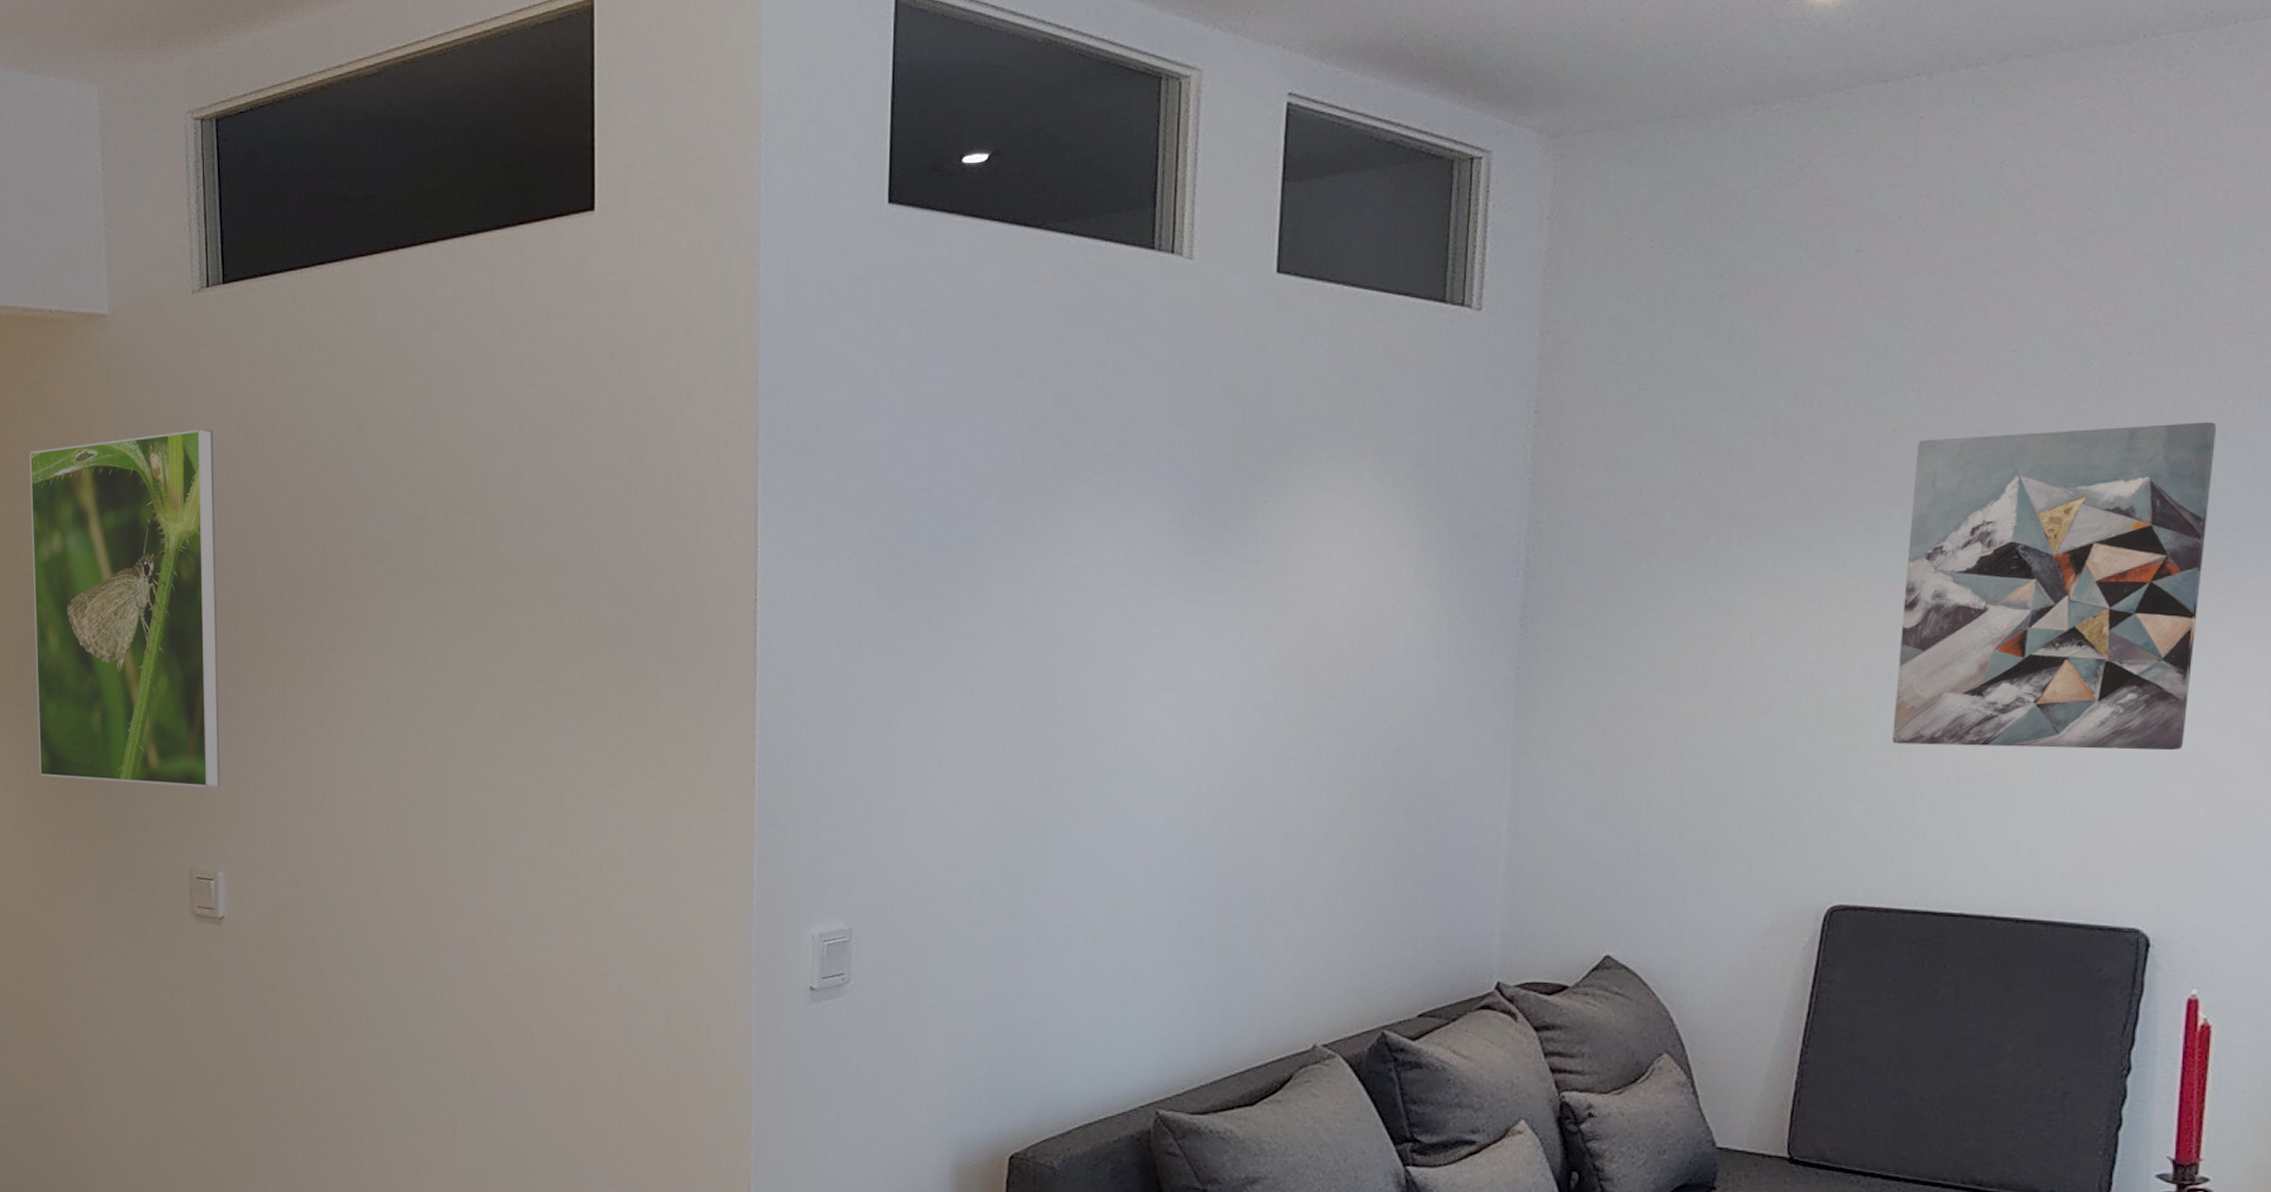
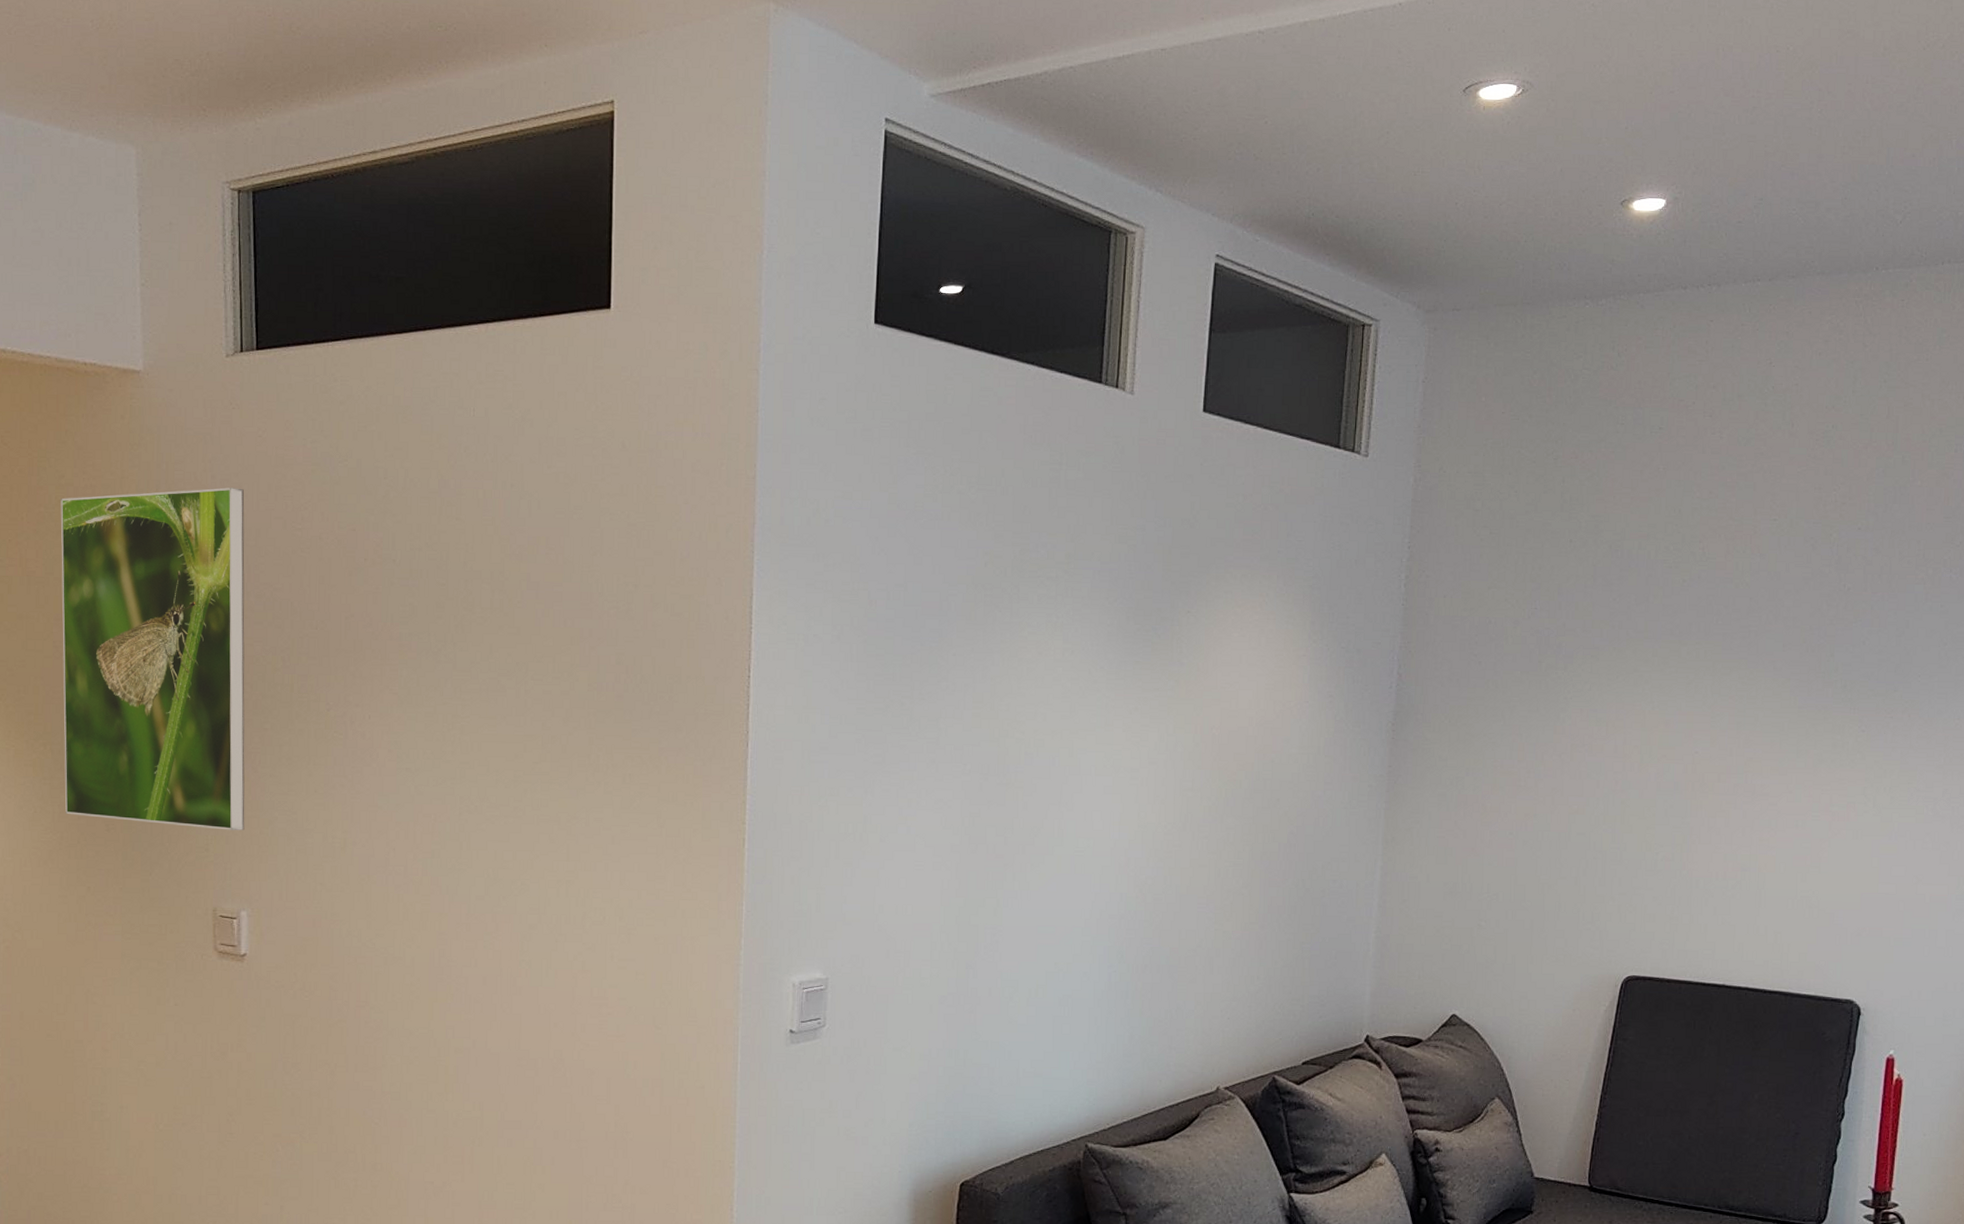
wall art: present [1893,421,2217,751] -> none [1676,588,1920,855]

